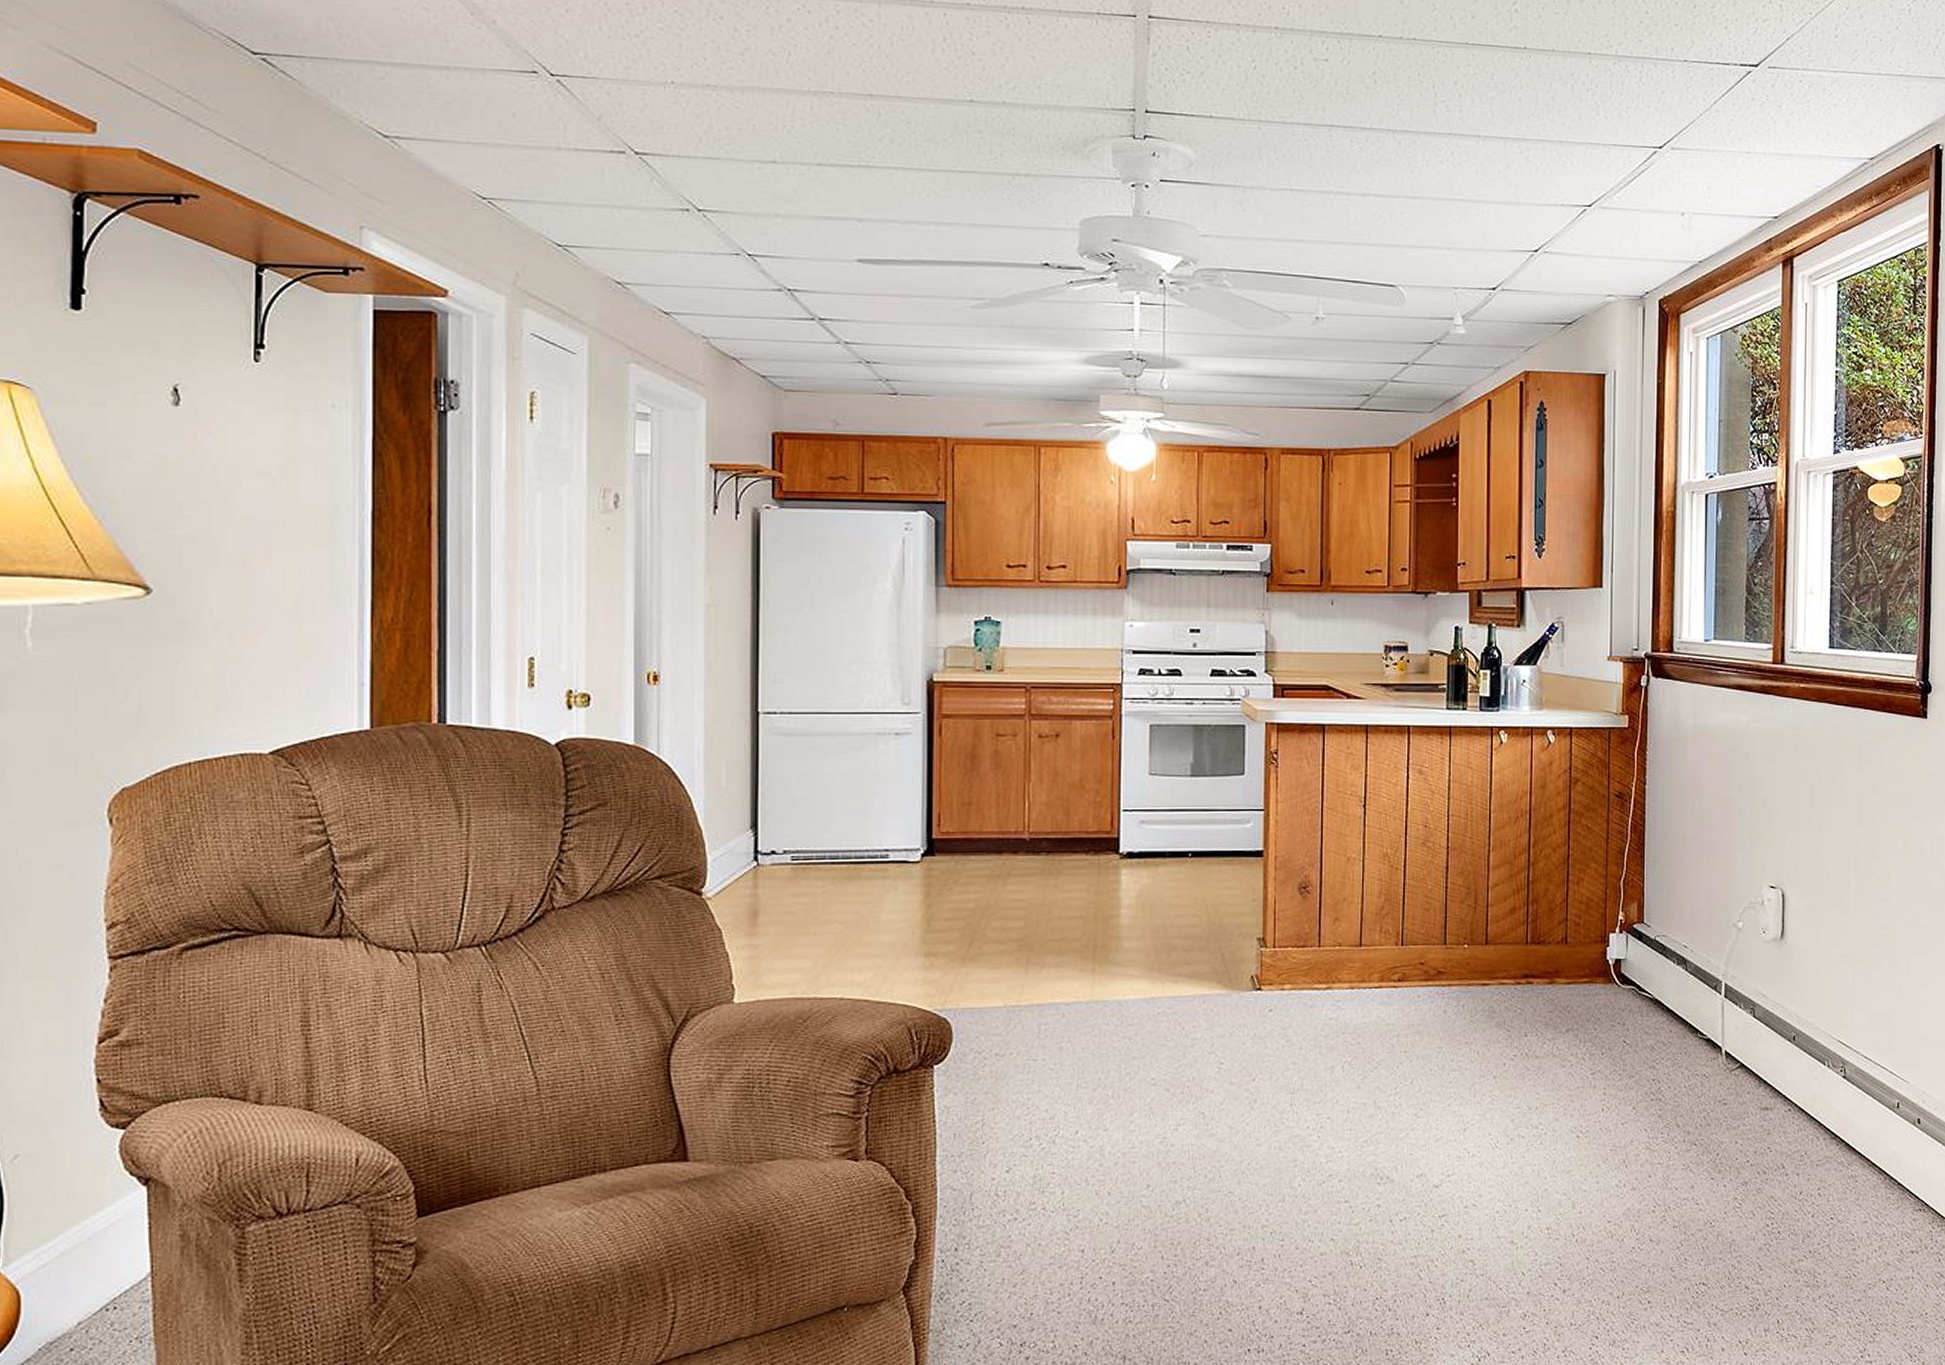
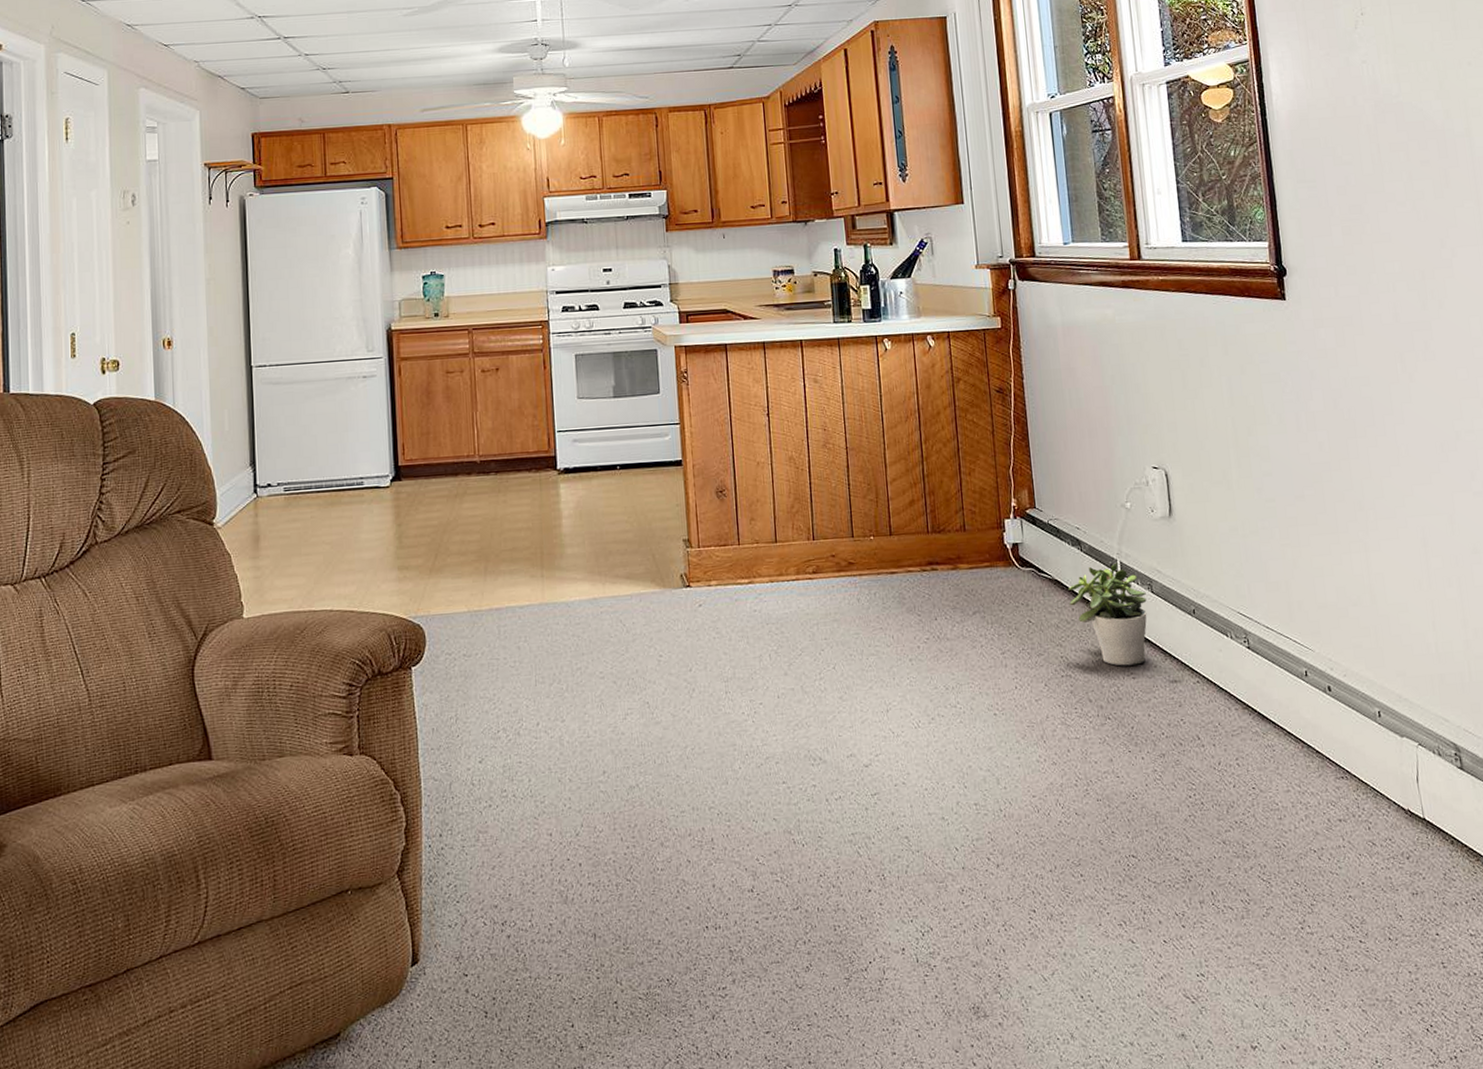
potted plant: none [1668,984,1748,1092] -> present [1068,562,1147,666]

